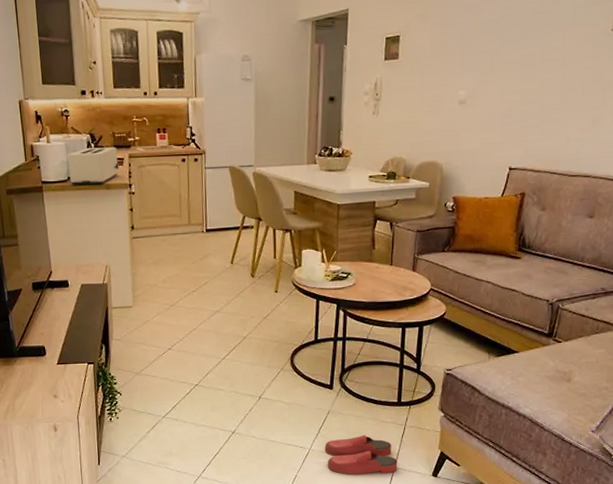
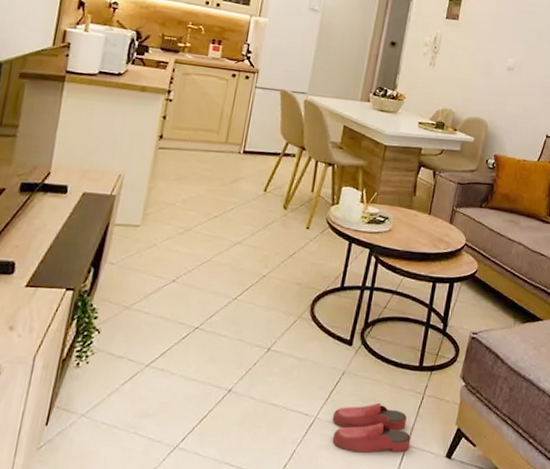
toaster: present [67,147,119,185] -> none [100,44,163,86]

